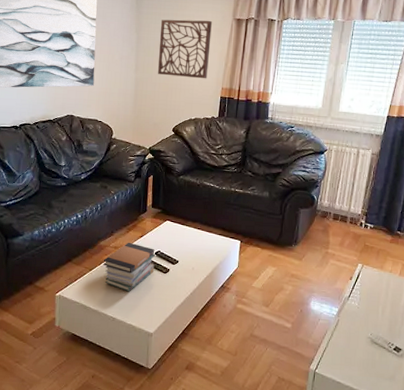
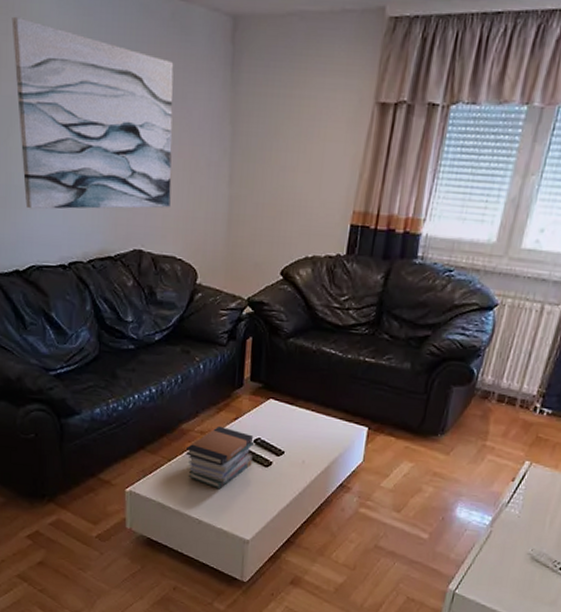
decorative wall panel: present [158,19,212,79] -> none [261,103,343,198]

